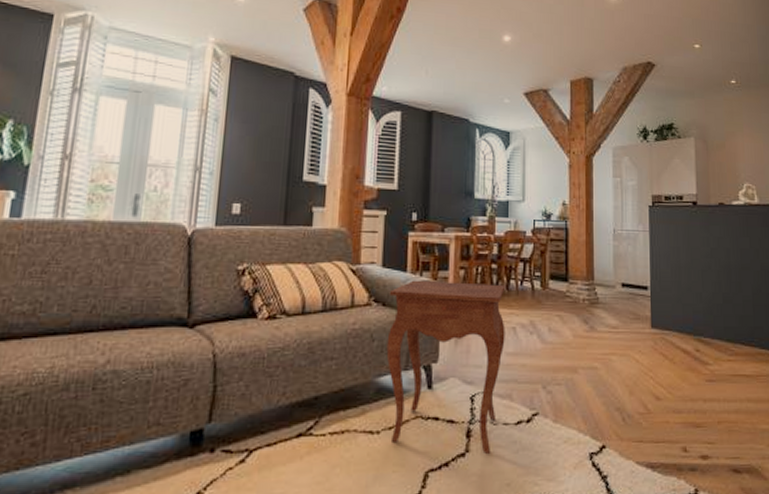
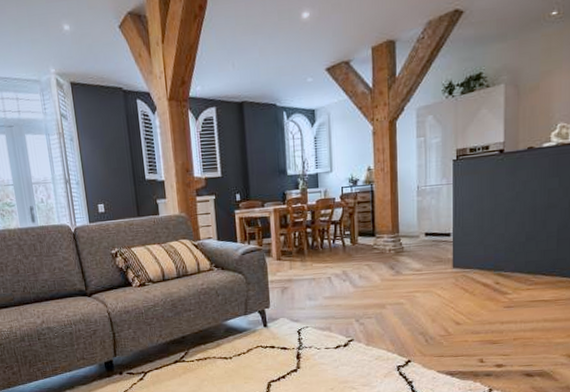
side table: present [386,280,505,454] -> none [225,244,323,369]

